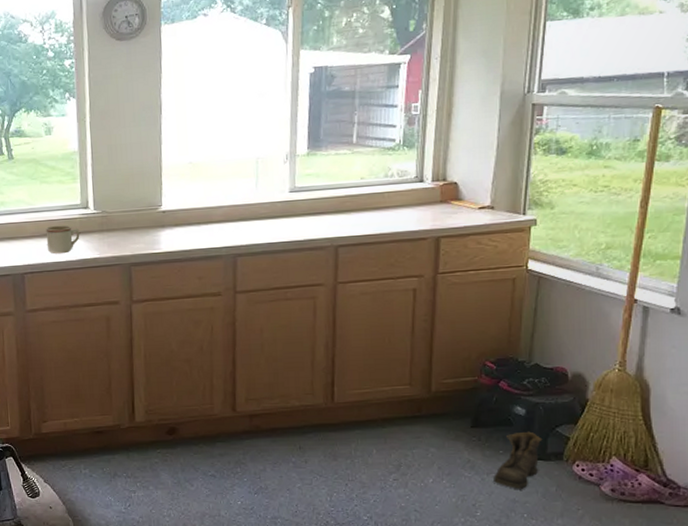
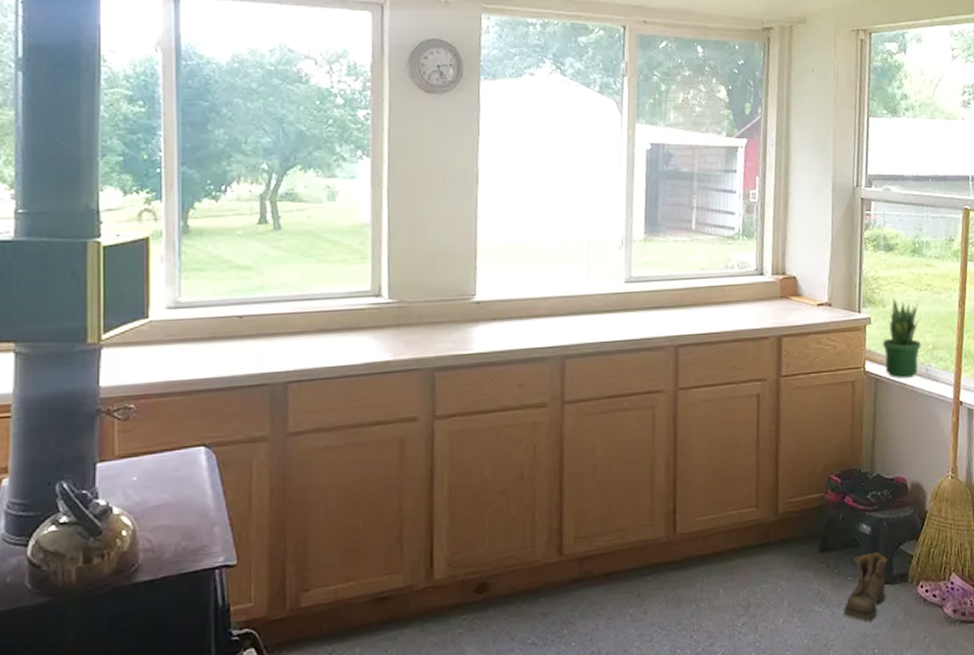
mug: present [45,225,80,255] -> none [321,317,368,357]
planter: none [549,200,595,278] -> present [883,298,921,379]

